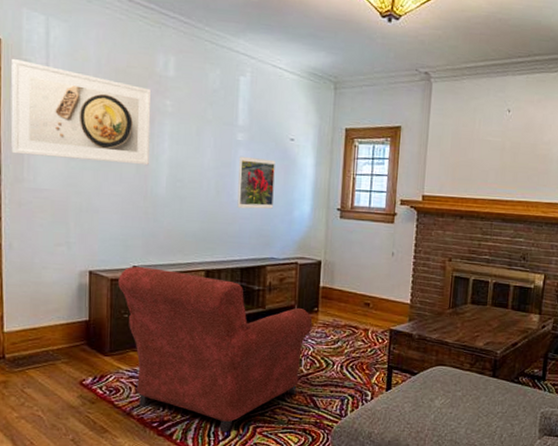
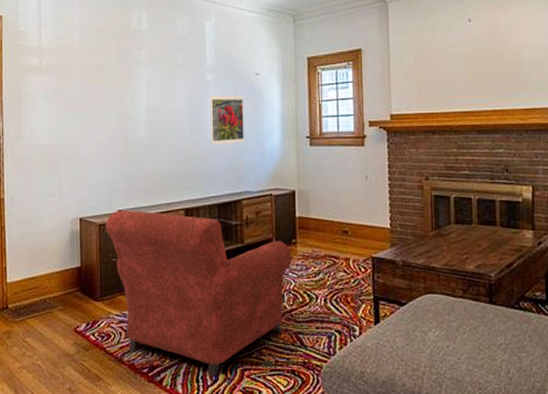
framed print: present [10,58,152,166] -> none [10,31,128,115]

